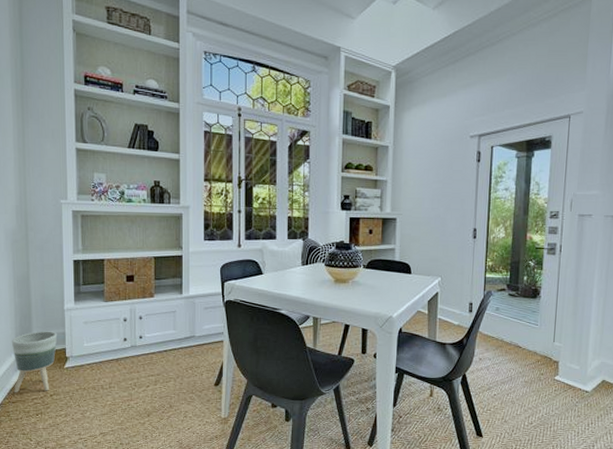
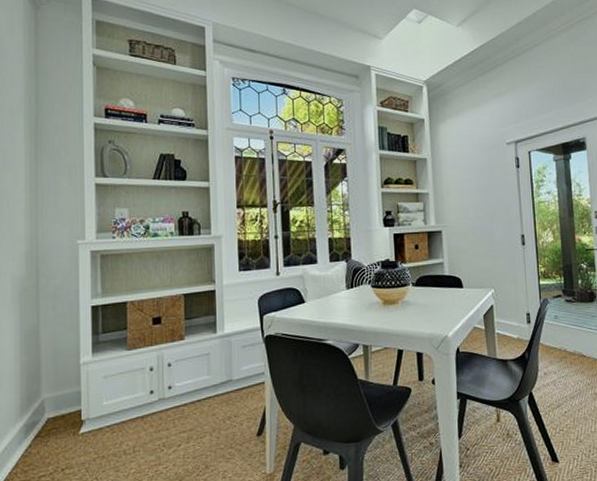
planter: present [11,331,58,393] -> none [15,391,72,472]

